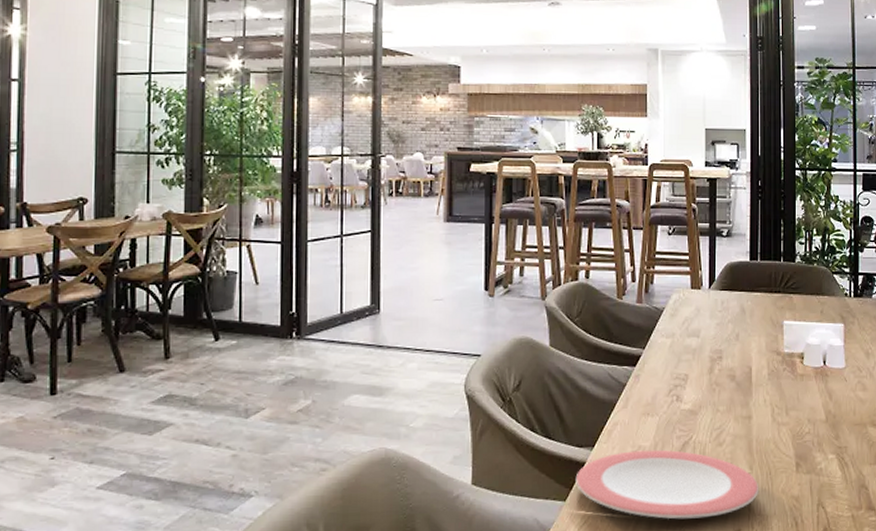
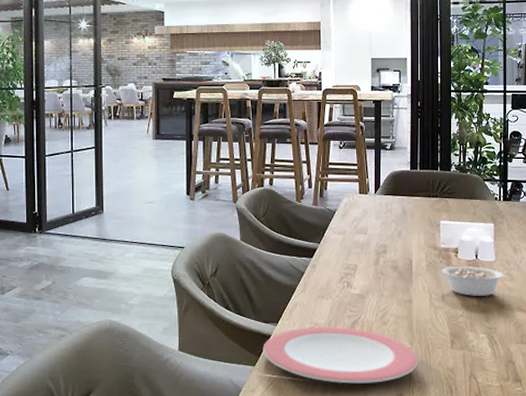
legume: none [785,374,864,410] -> present [442,266,512,297]

